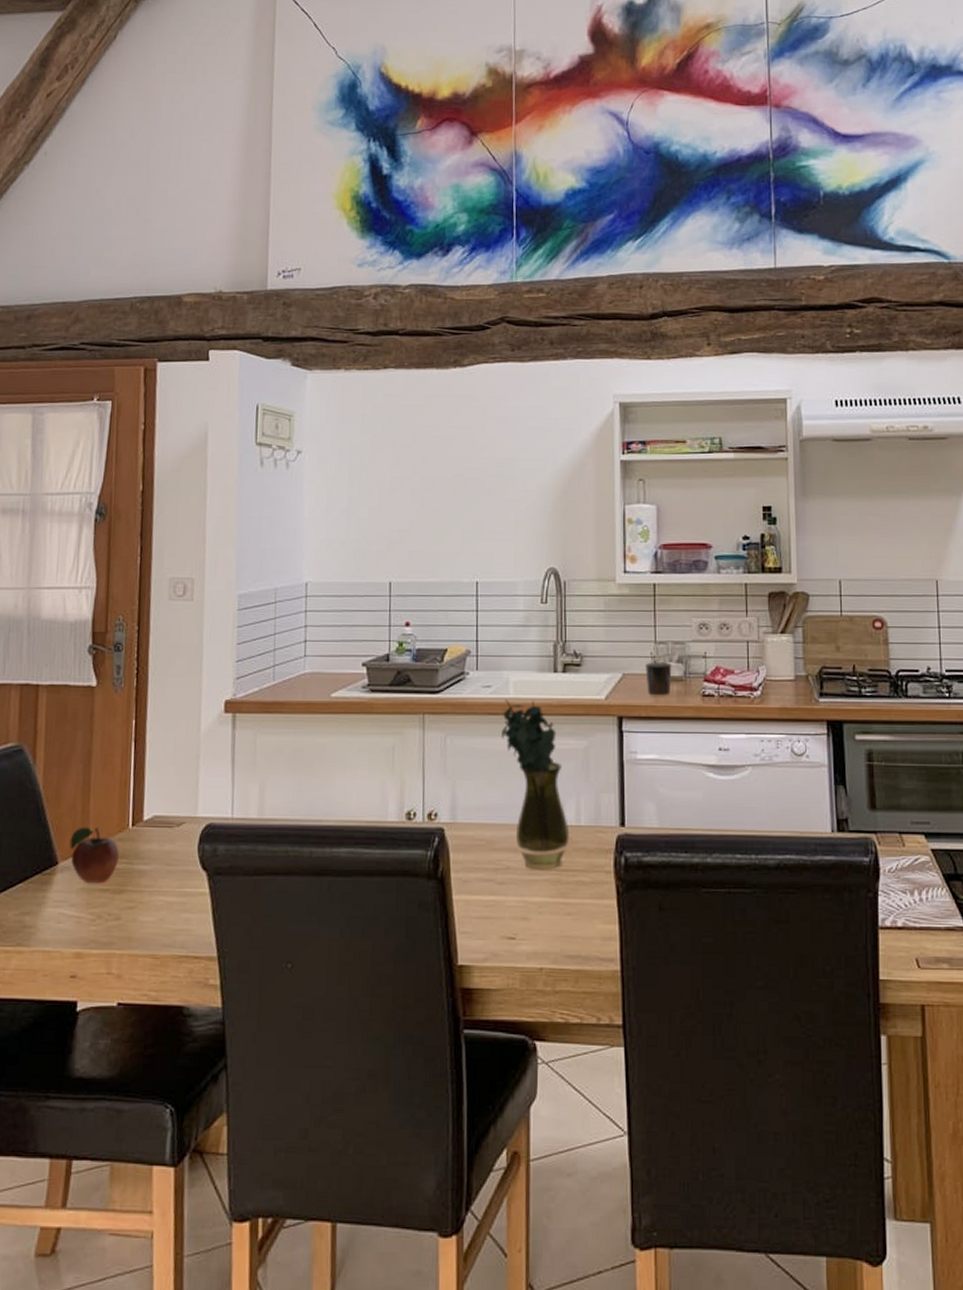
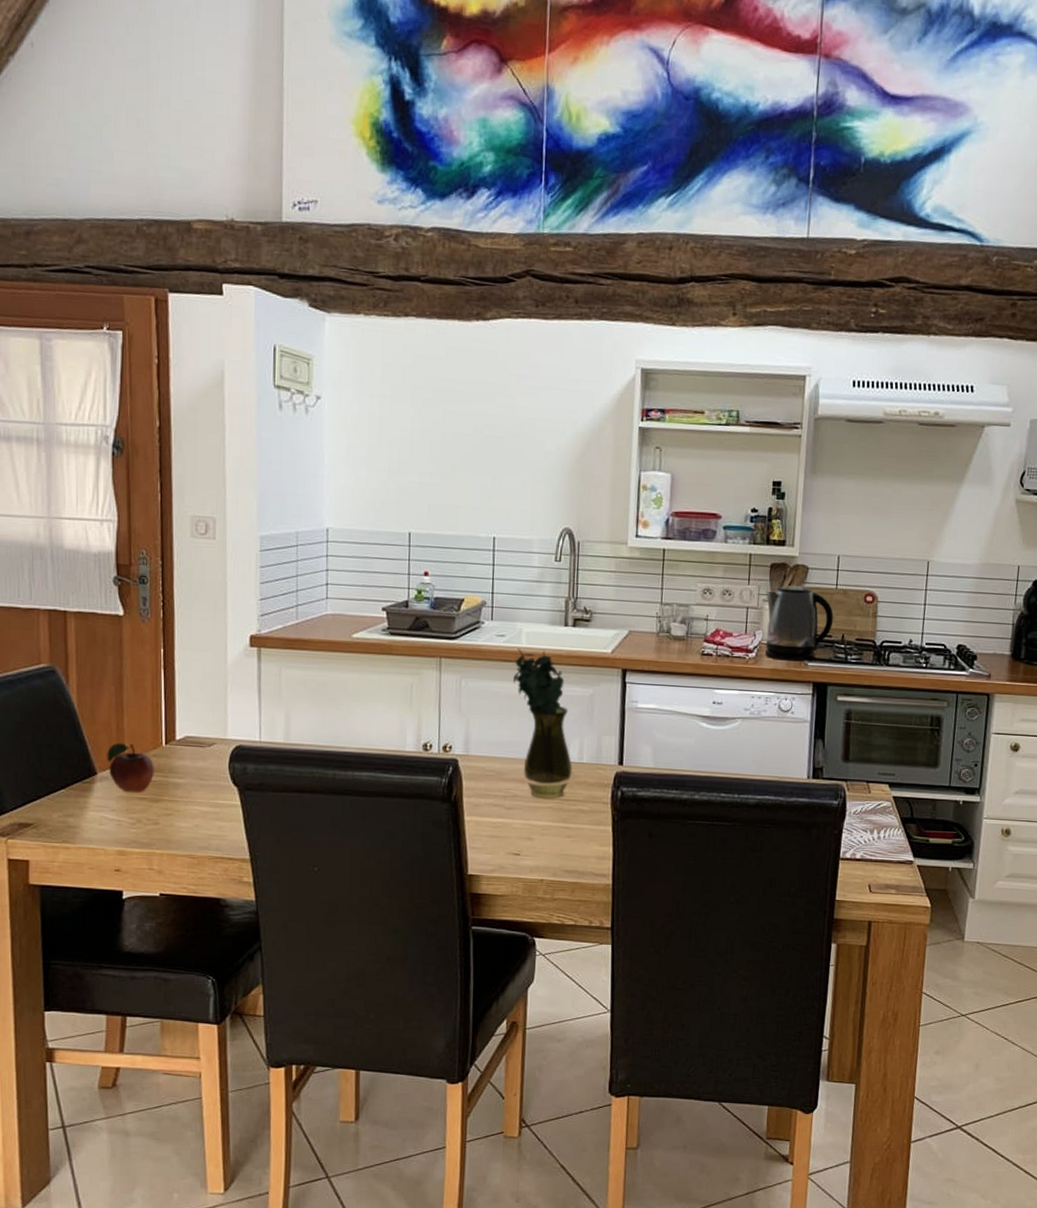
mug: present [645,662,672,697] -> none [650,621,676,654]
kettle: none [767,614,841,698] -> present [765,585,834,662]

